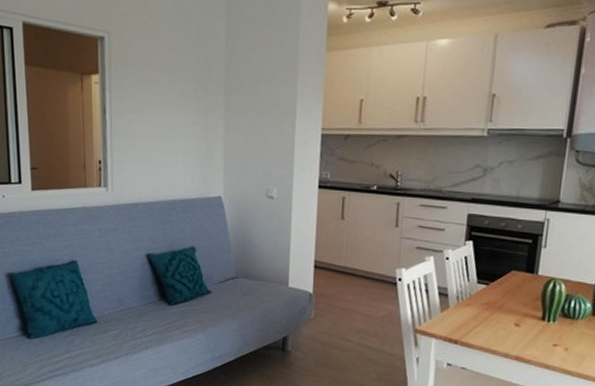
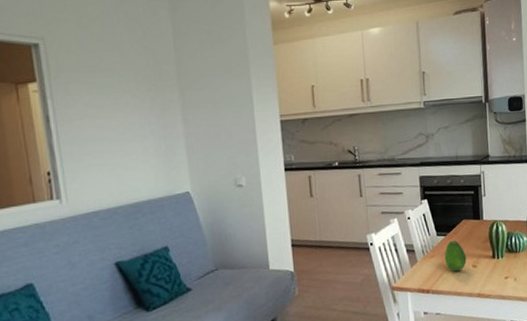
fruit: none [481,291,509,327] -> present [444,240,467,272]

